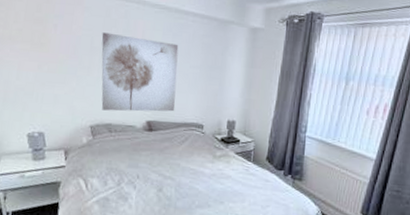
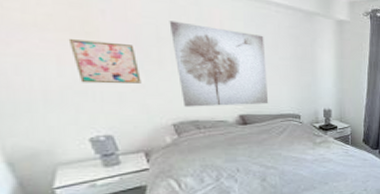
wall art: none [28,49,73,88] -> present [68,39,142,84]

